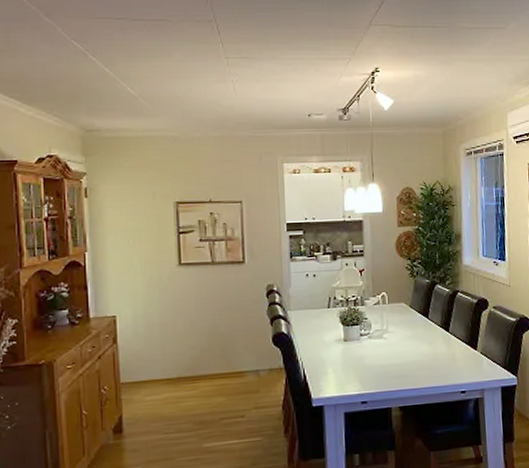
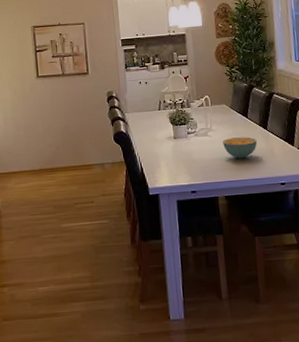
cereal bowl: none [400,339,437,365] -> present [223,136,257,159]

